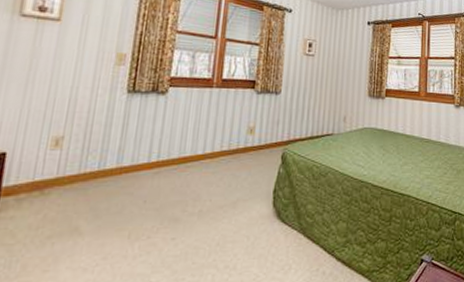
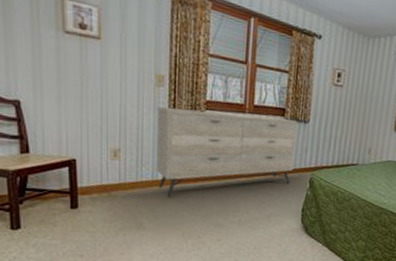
dresser: none [104,86,269,189] -> present [156,107,298,197]

